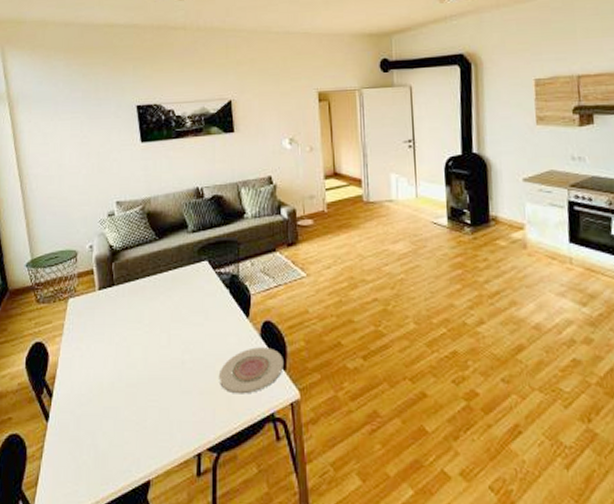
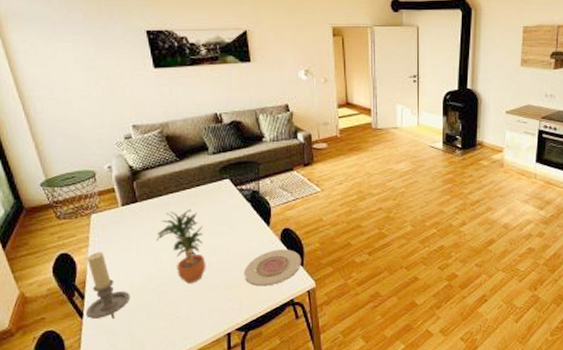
candle holder: none [51,342,98,425] -> present [85,252,130,319]
potted plant: none [129,294,179,385] -> present [156,209,206,284]

